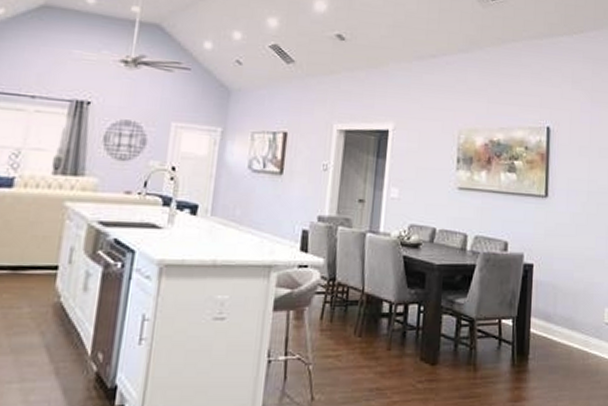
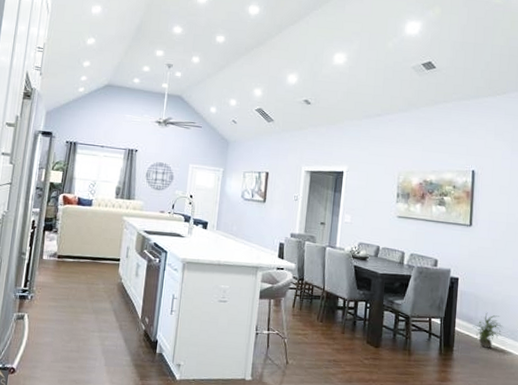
potted plant: none [550,306,586,352] -> present [472,312,503,348]

